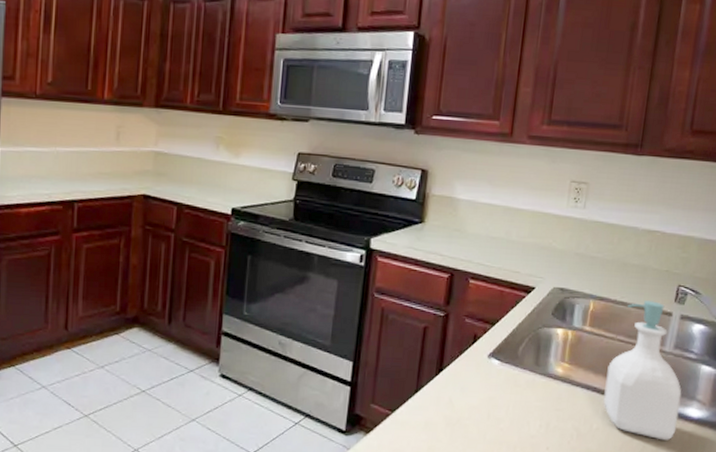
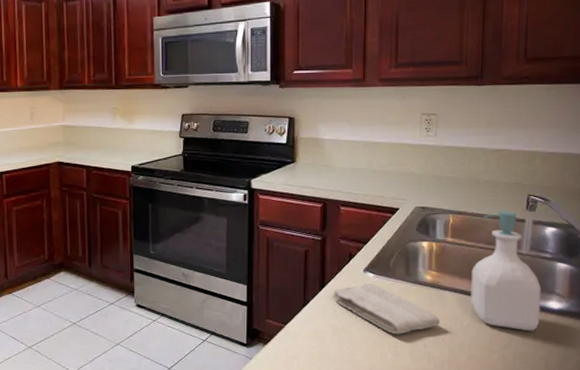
washcloth: none [449,371,568,434] -> present [332,283,441,335]

